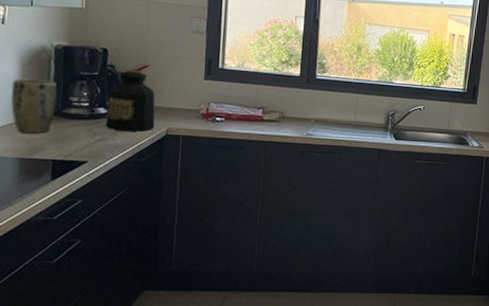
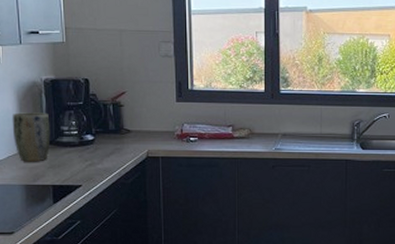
bottle: present [106,69,155,132] -> none [93,97,137,155]

